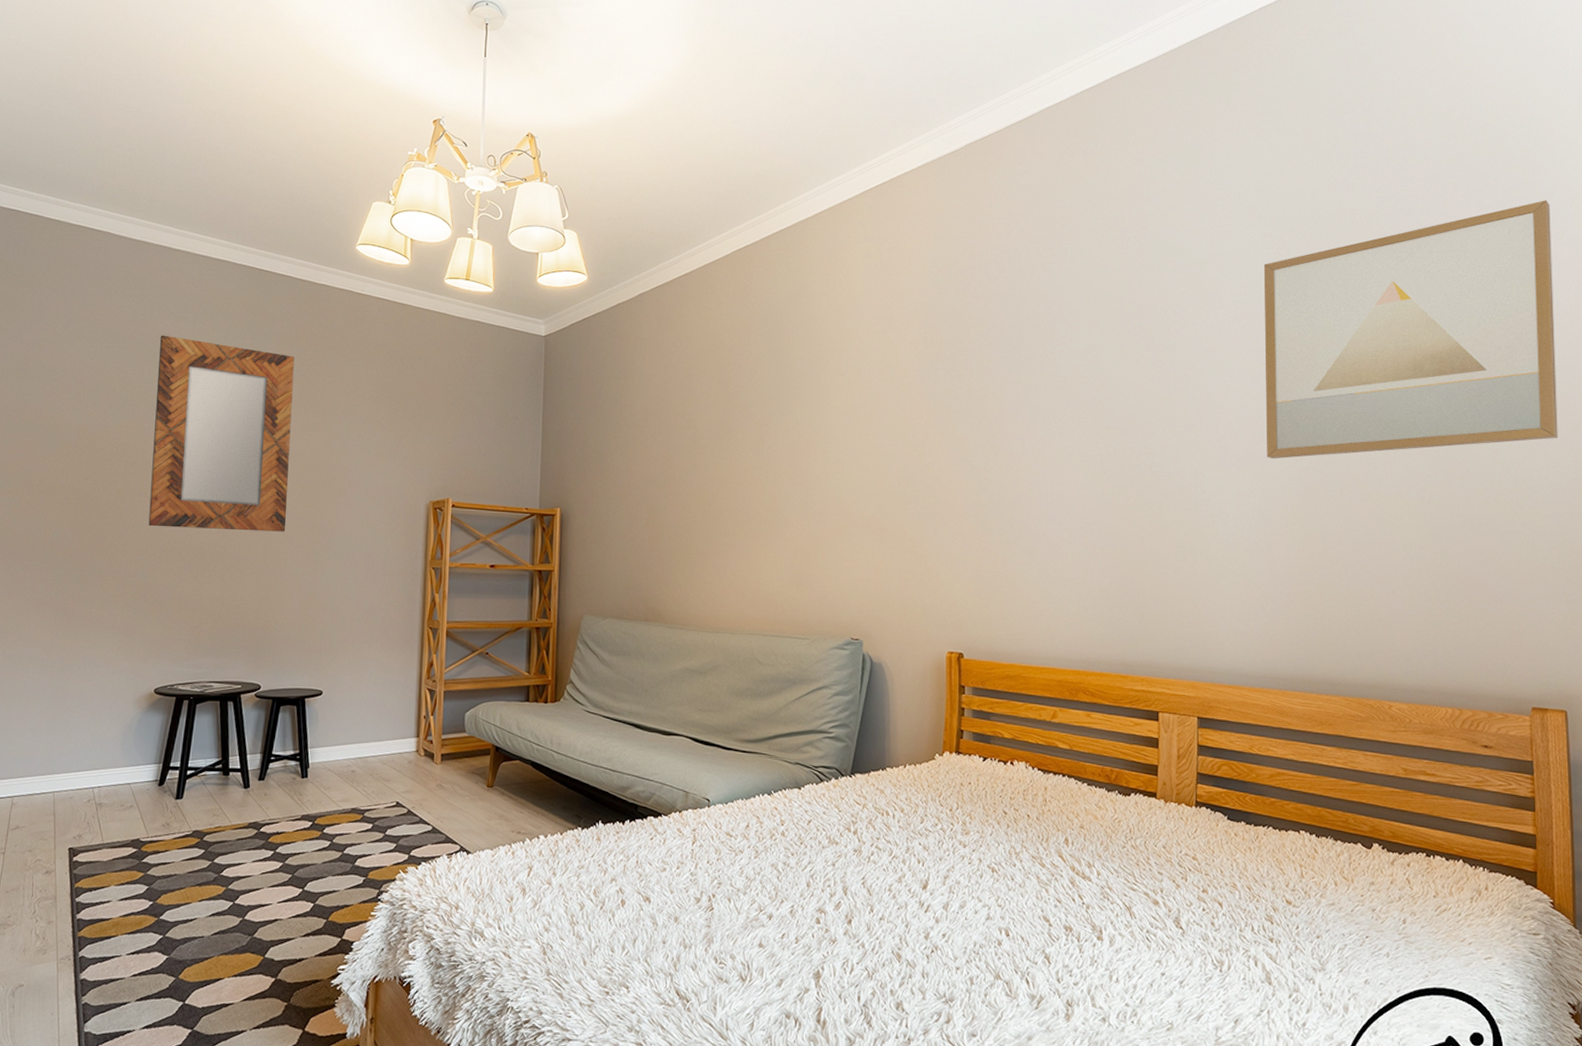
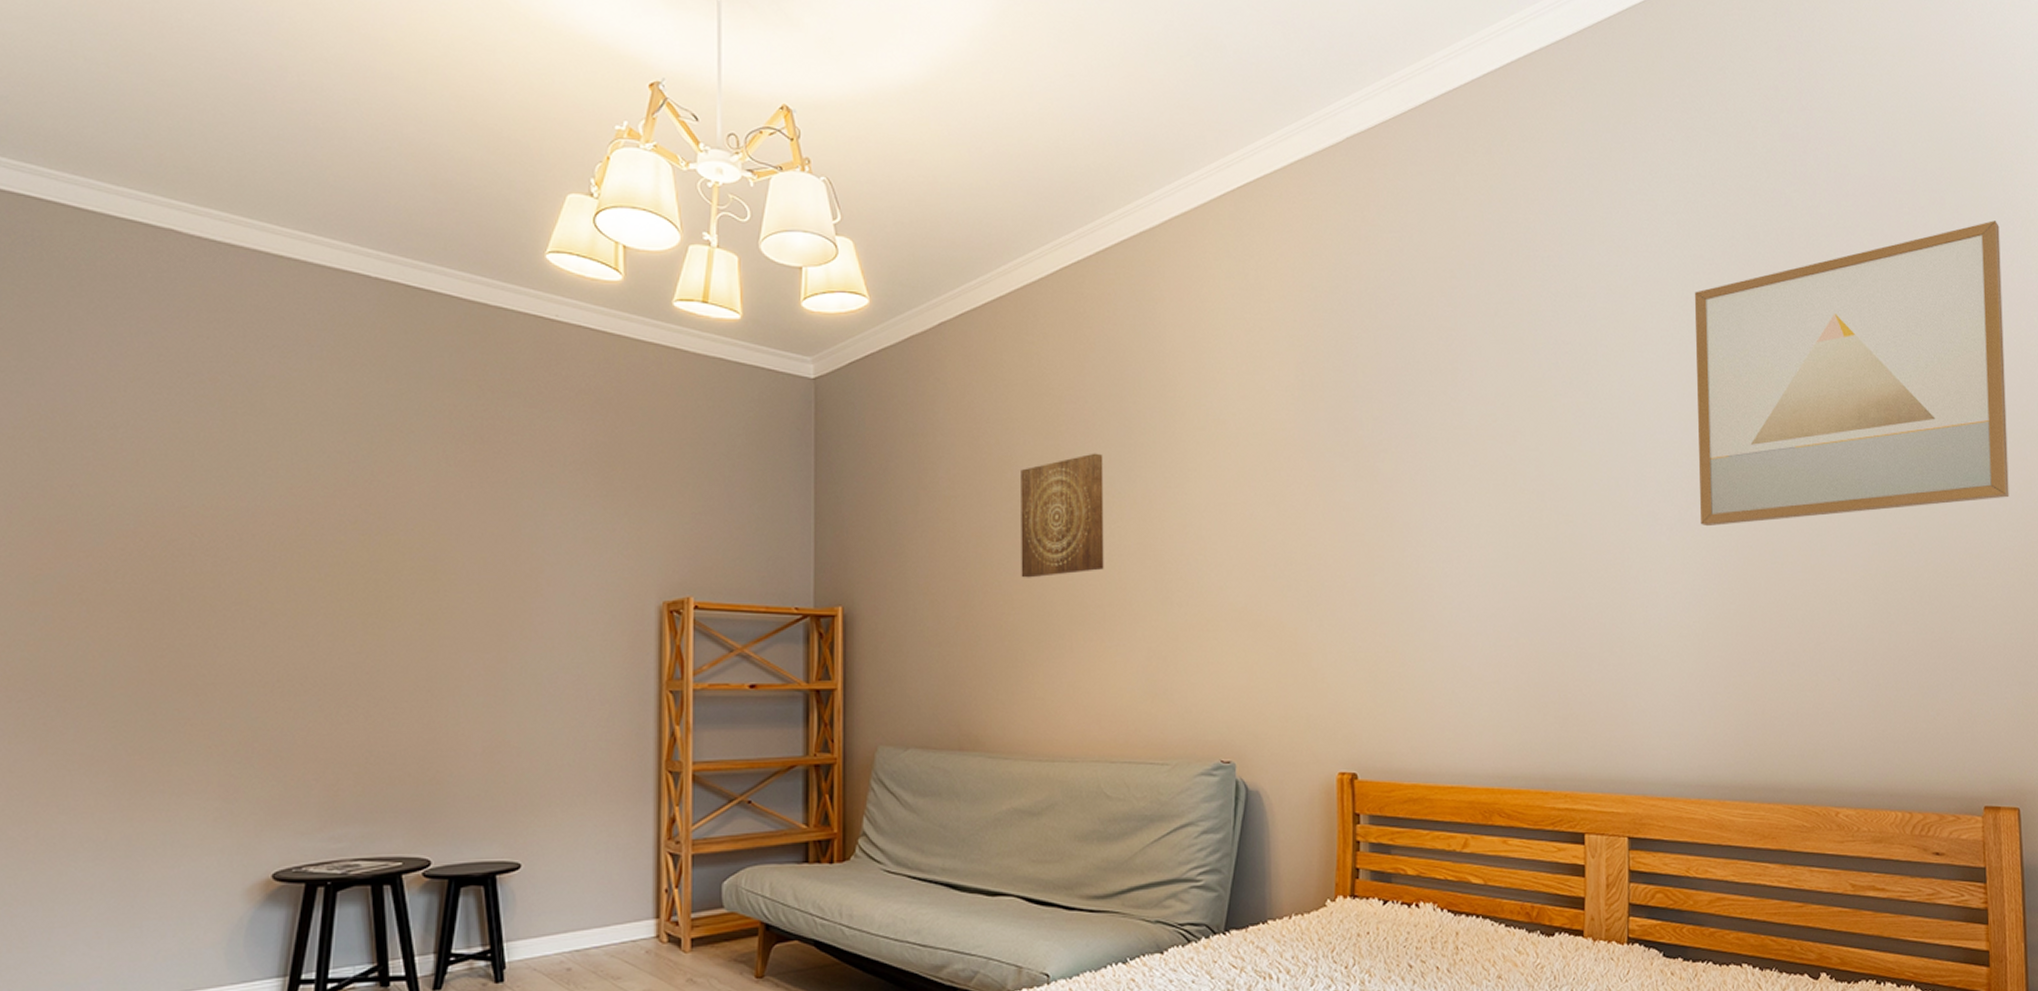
home mirror: present [148,335,295,532] -> none [253,376,462,649]
wall art: none [696,393,763,490] -> present [1021,453,1104,578]

